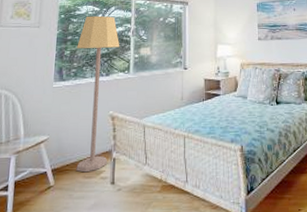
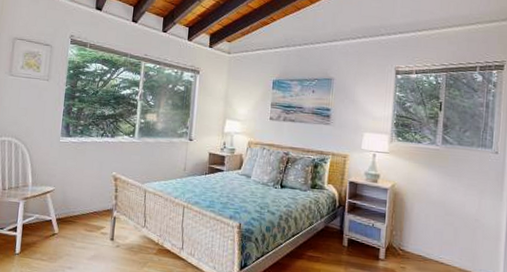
lamp: present [76,15,120,173] -> none [79,74,127,226]

